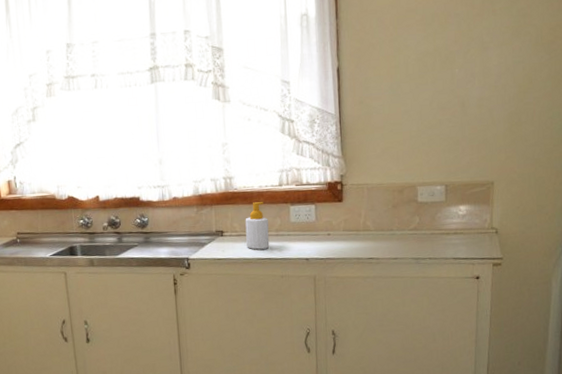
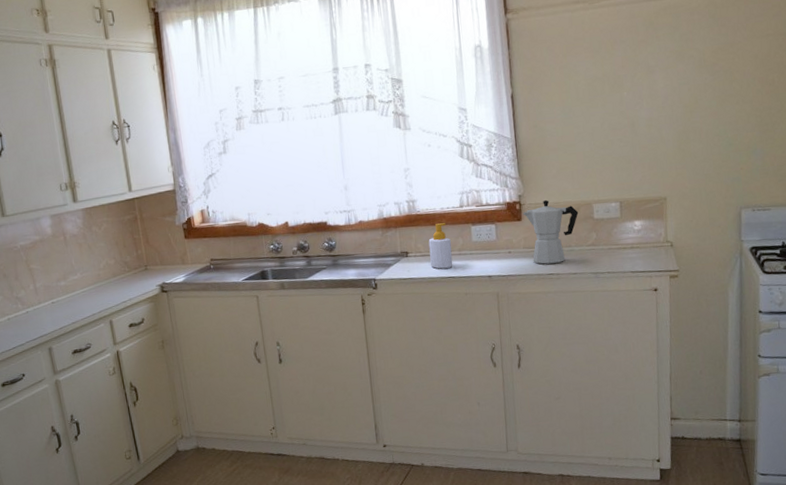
moka pot: none [344,180,402,248] -> present [523,199,579,265]

